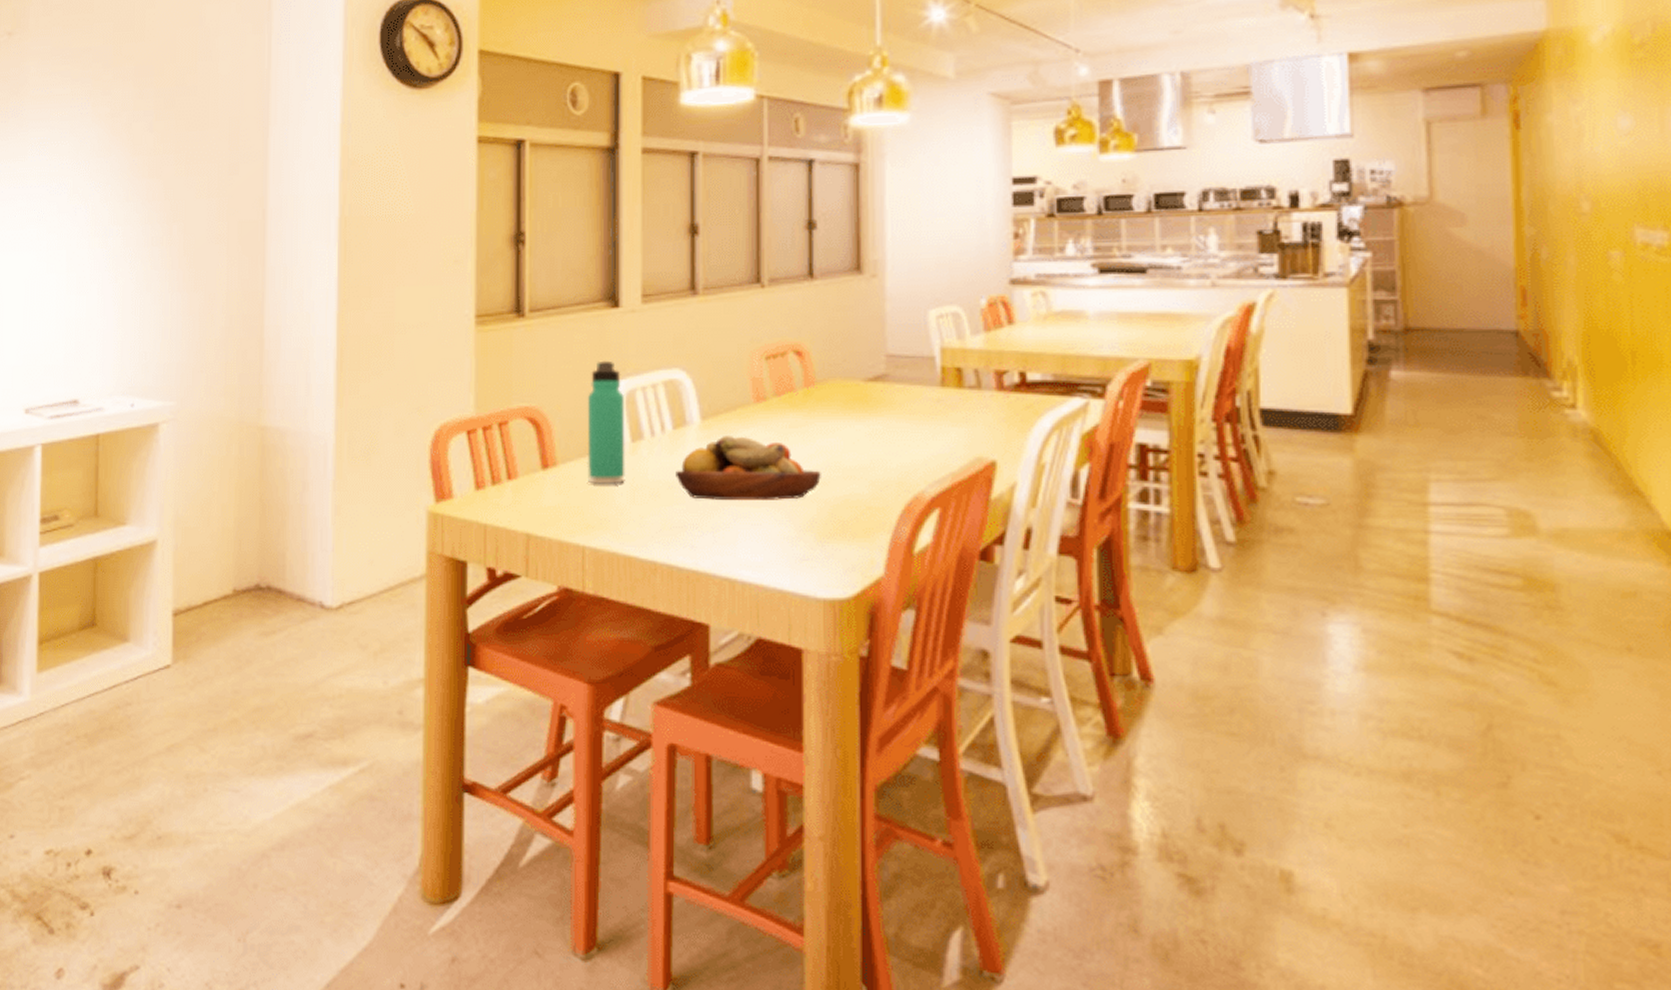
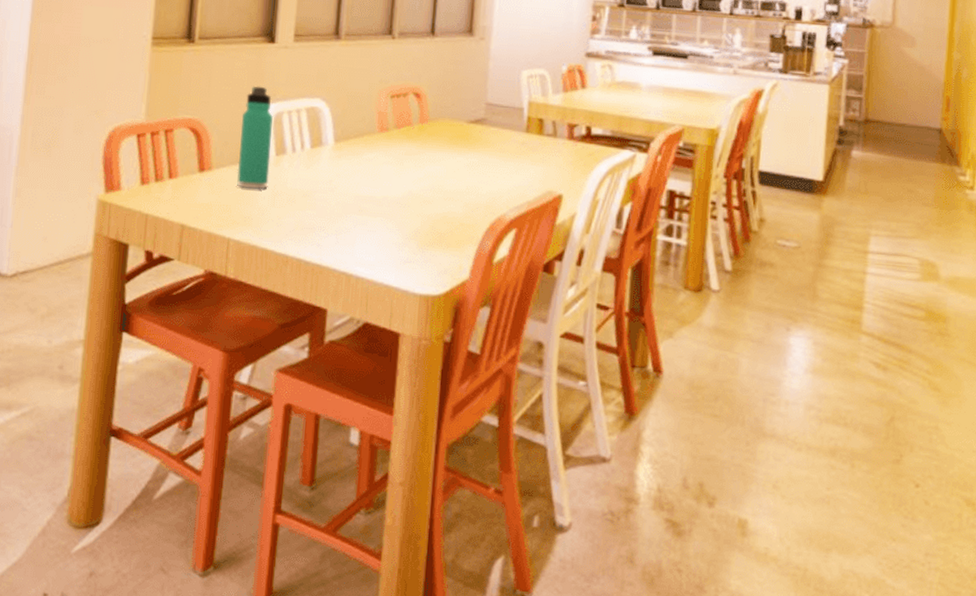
fruit bowl: present [676,434,821,500] -> none [310,156,427,213]

